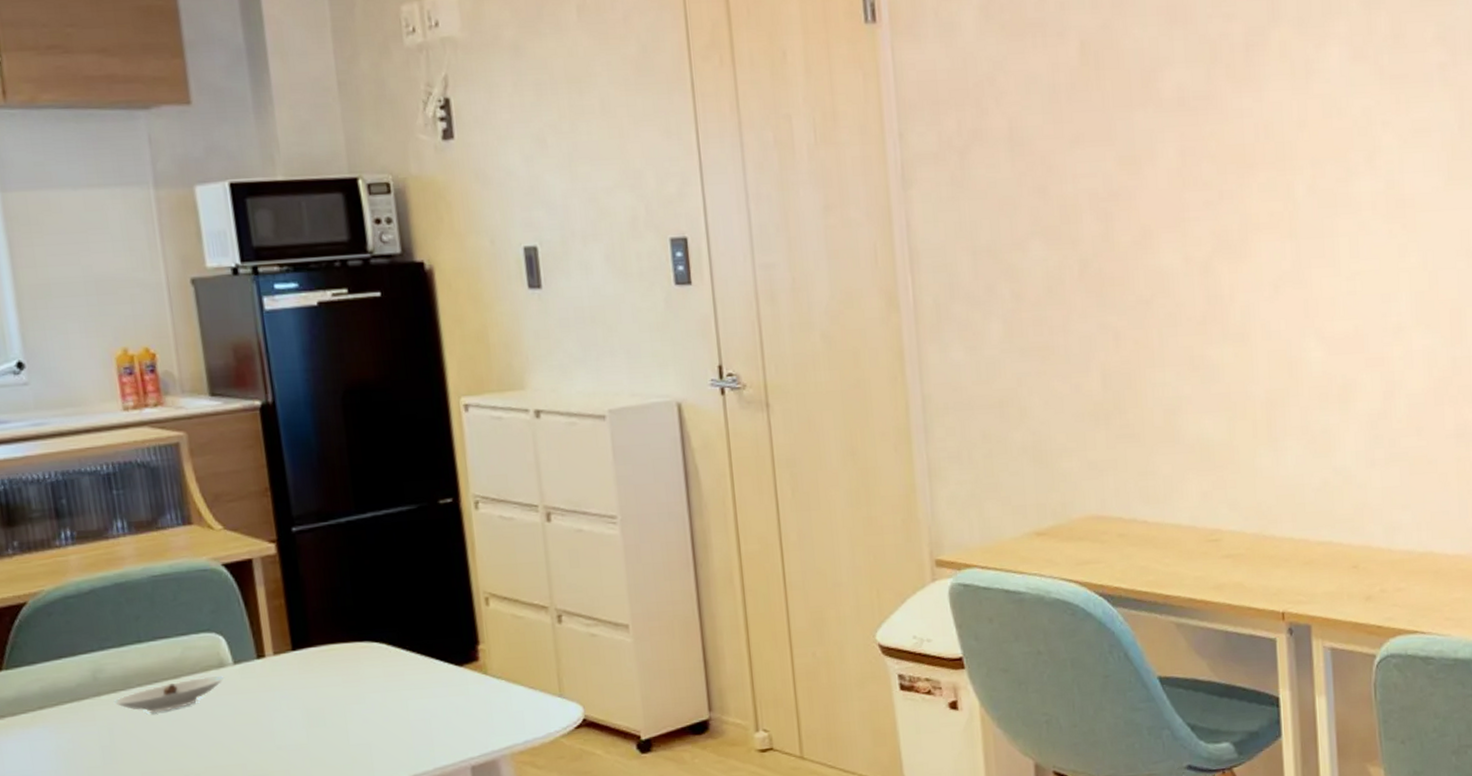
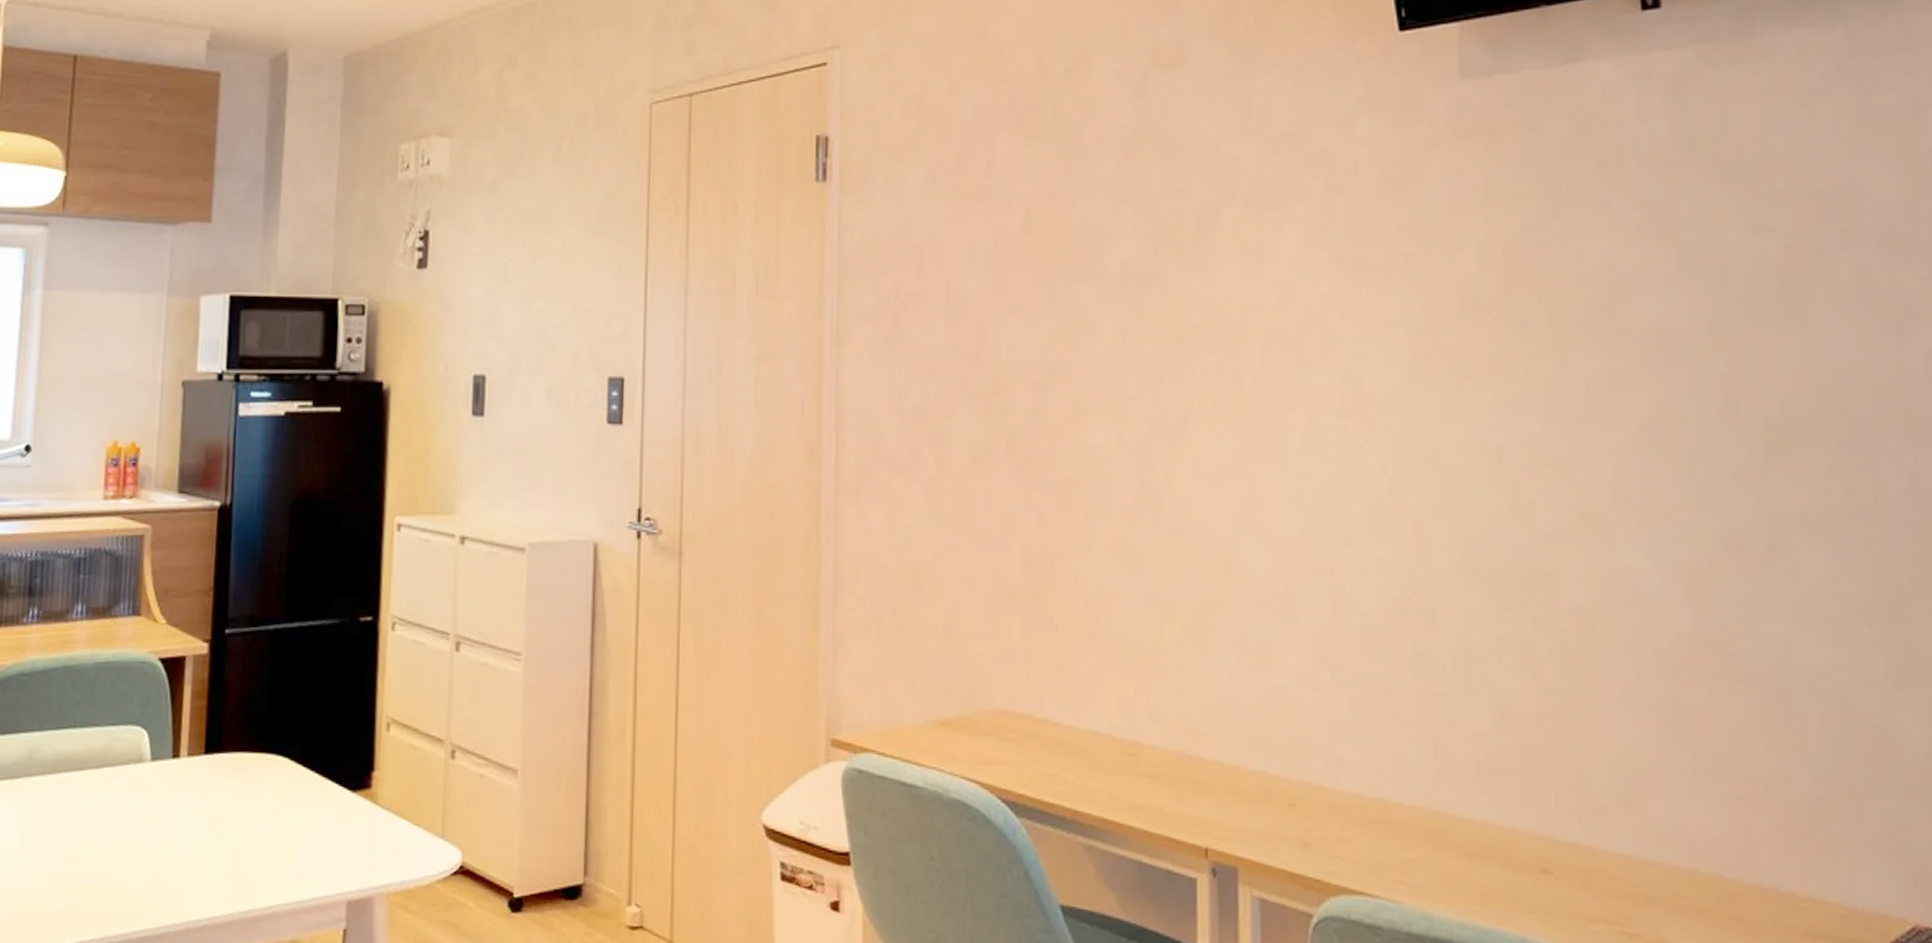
saucer: present [113,675,225,714] -> none [41,770,141,802]

